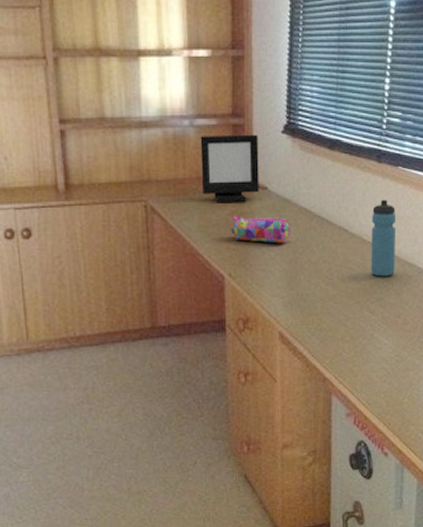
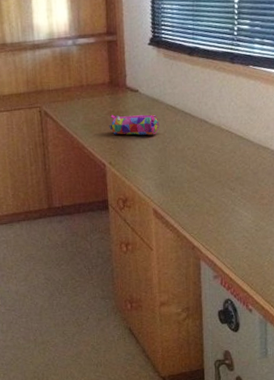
picture frame: present [200,134,259,203] -> none [82,48,132,106]
water bottle: present [371,199,395,277] -> none [228,94,251,159]

